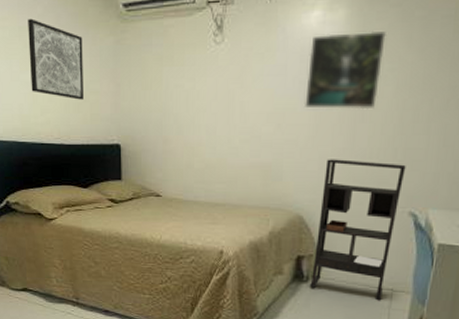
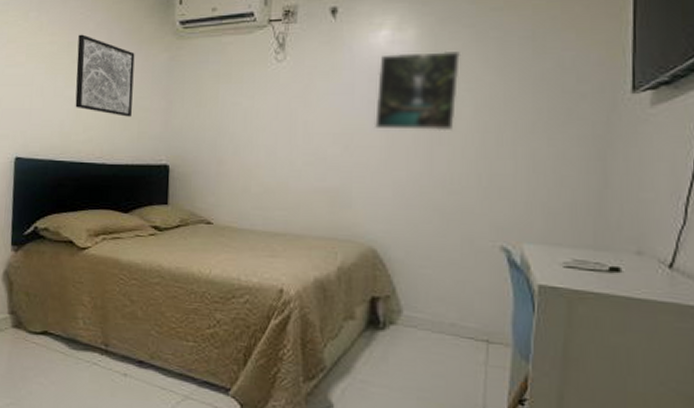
bookshelf: present [310,159,406,301] -> none [388,184,493,355]

